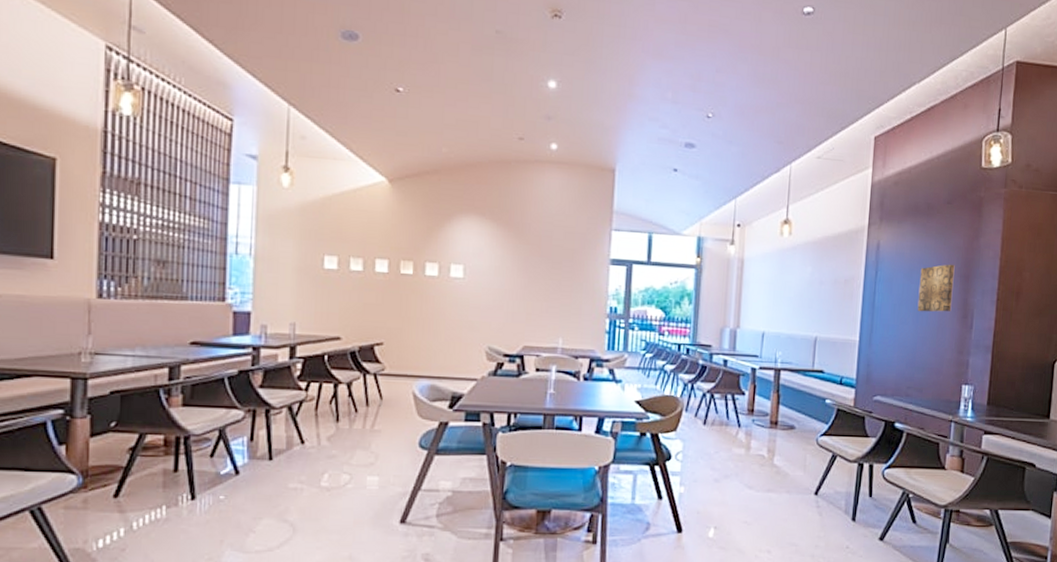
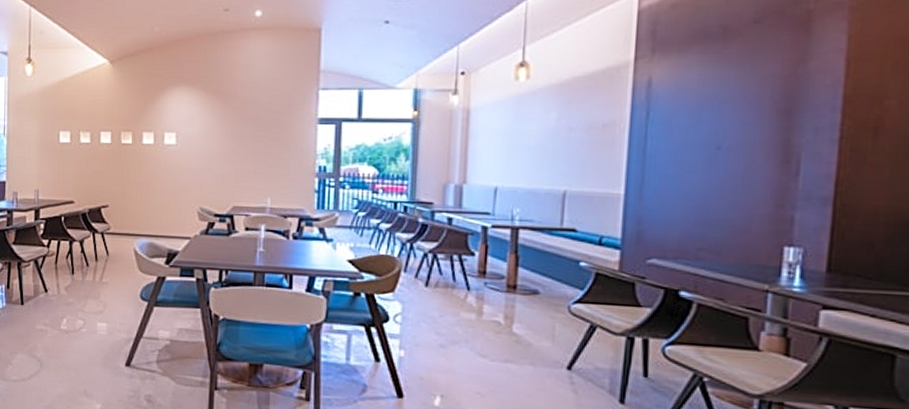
wall art: present [917,264,955,312] -> none [710,97,769,158]

